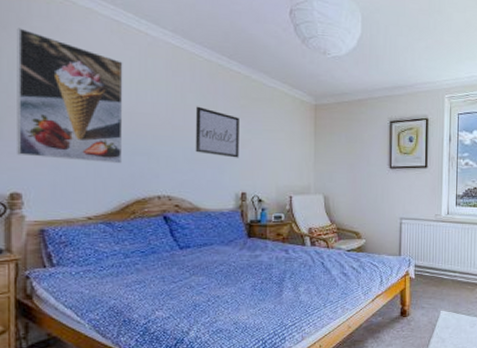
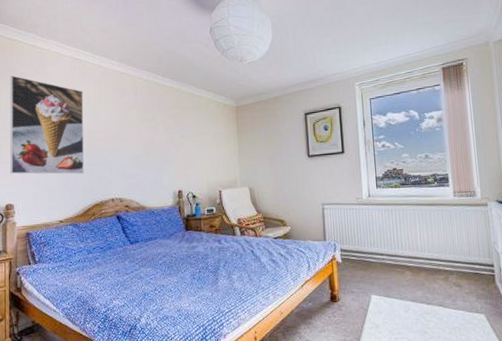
wall art: present [195,106,239,158] -> none [139,119,175,161]

